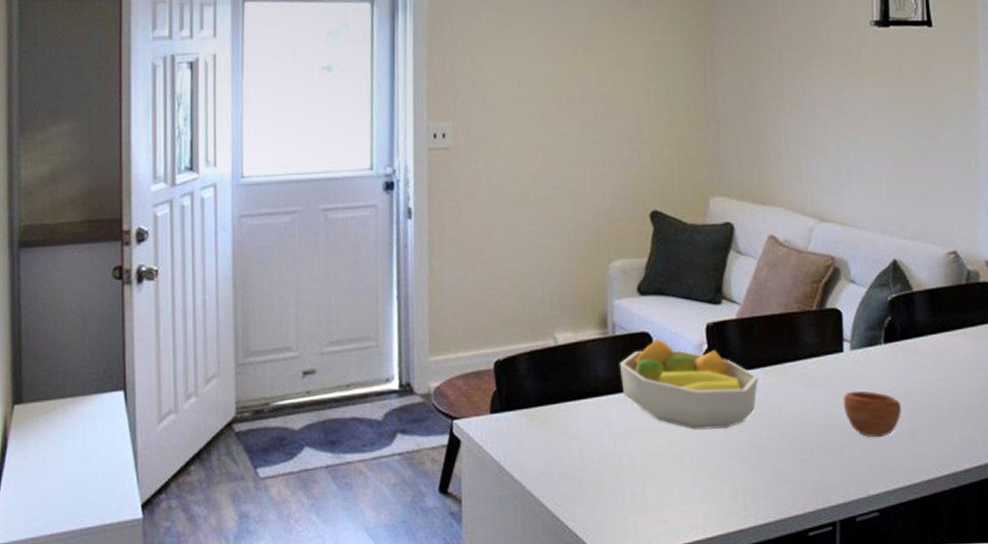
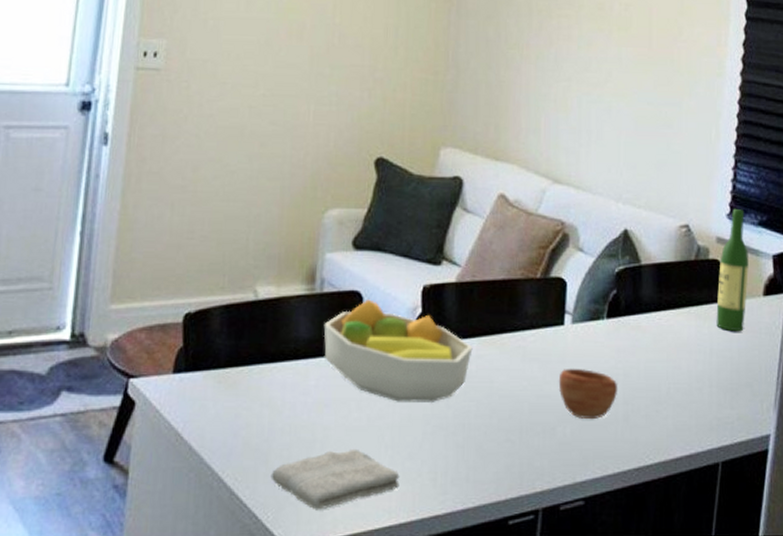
washcloth: none [586,473,703,529] -> present [270,448,400,510]

